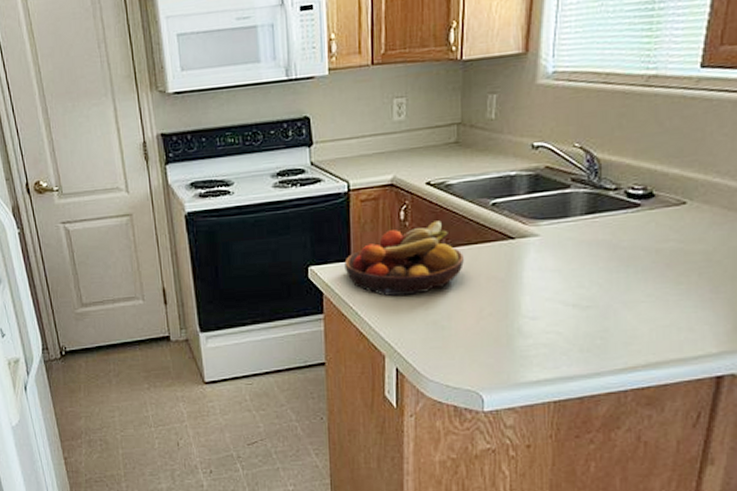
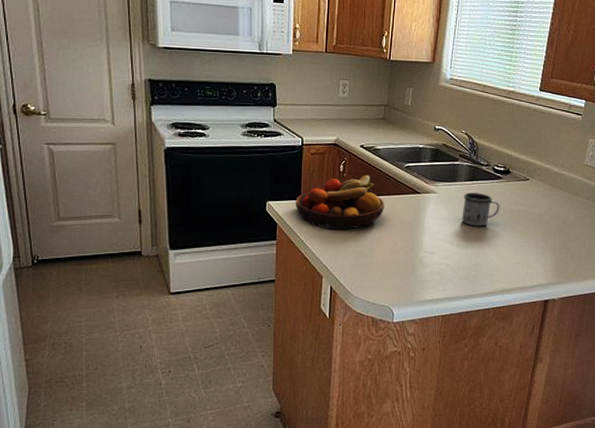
mug: none [578,229,639,278] -> present [462,192,500,227]

